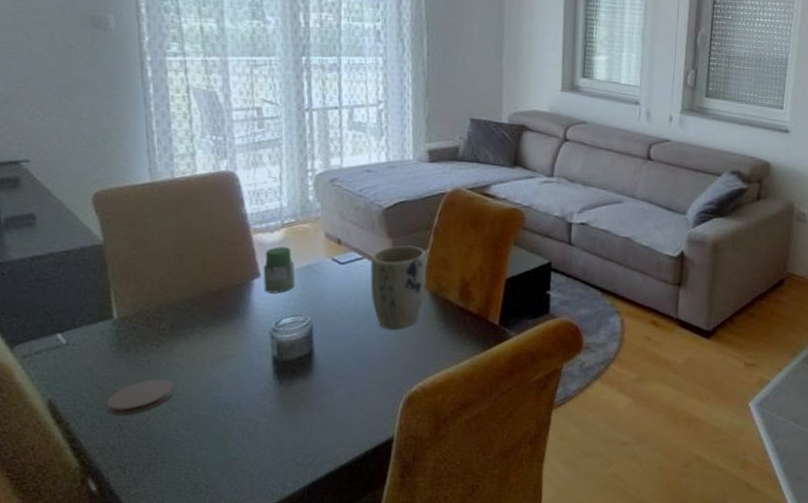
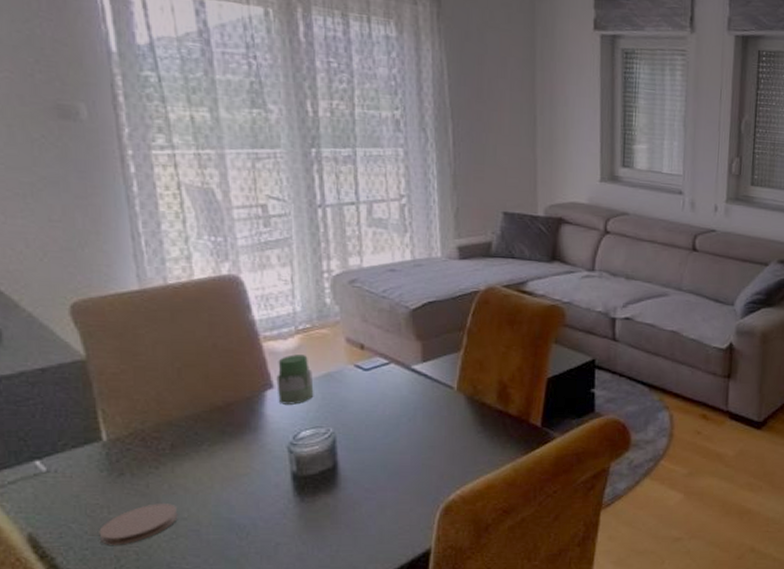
plant pot: present [370,245,428,330] -> none [399,348,461,437]

